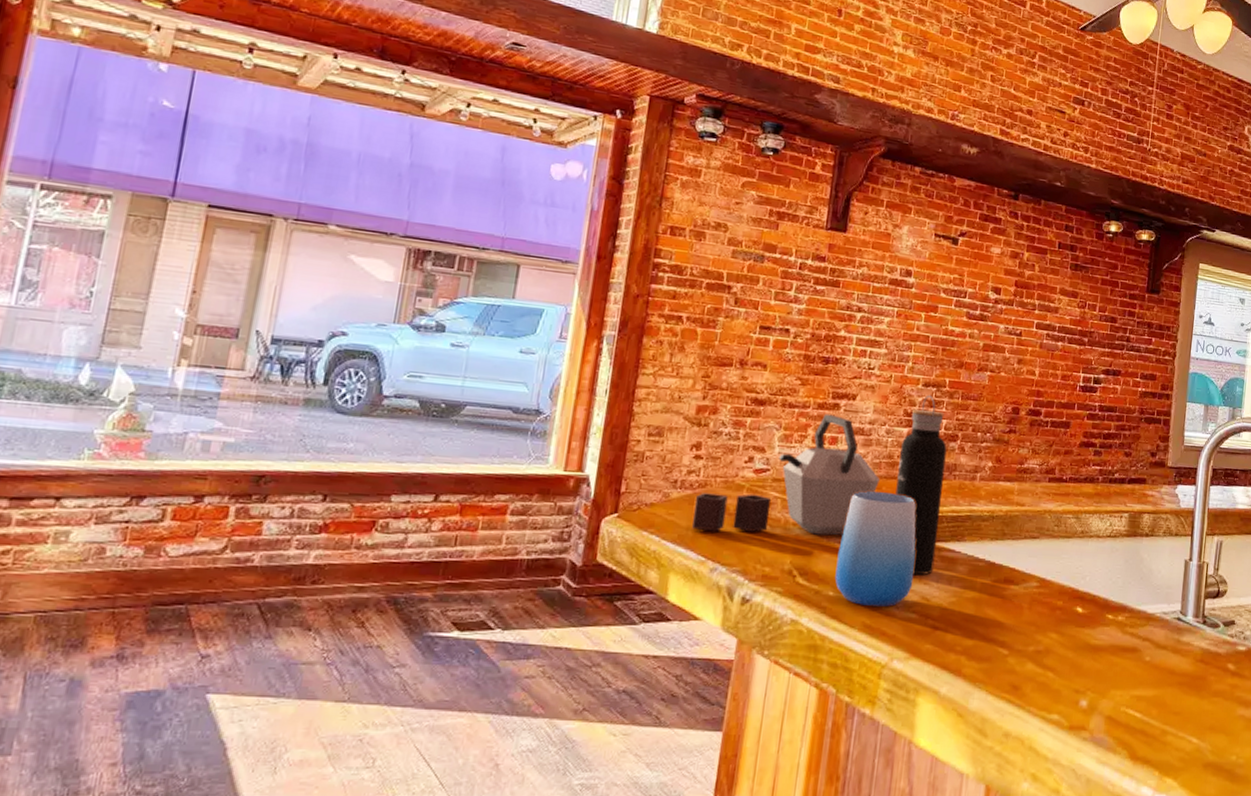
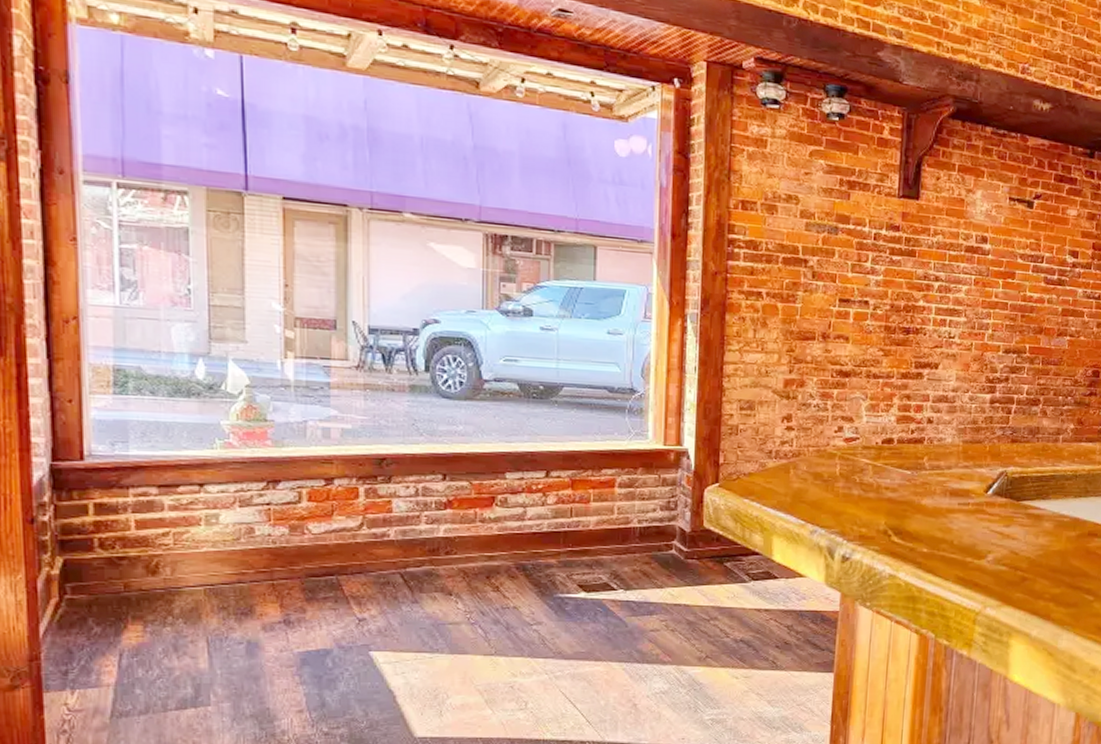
kettle: present [692,413,881,536] -> none [789,383,966,498]
cup: present [835,491,917,607] -> none [928,455,1004,561]
water bottle: present [895,394,947,576] -> none [981,361,1030,532]

